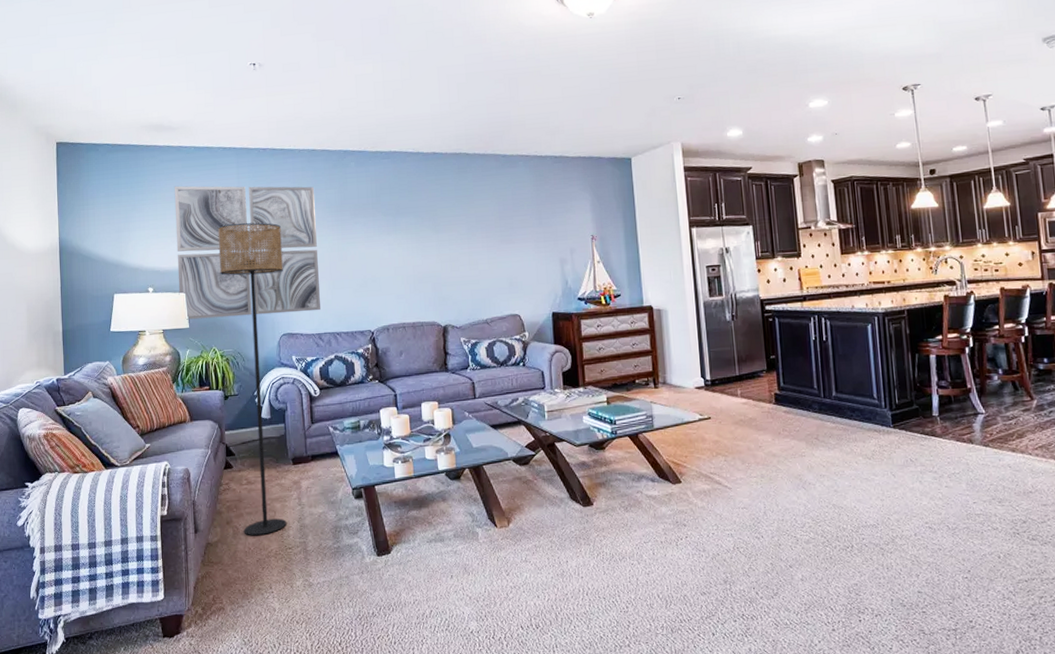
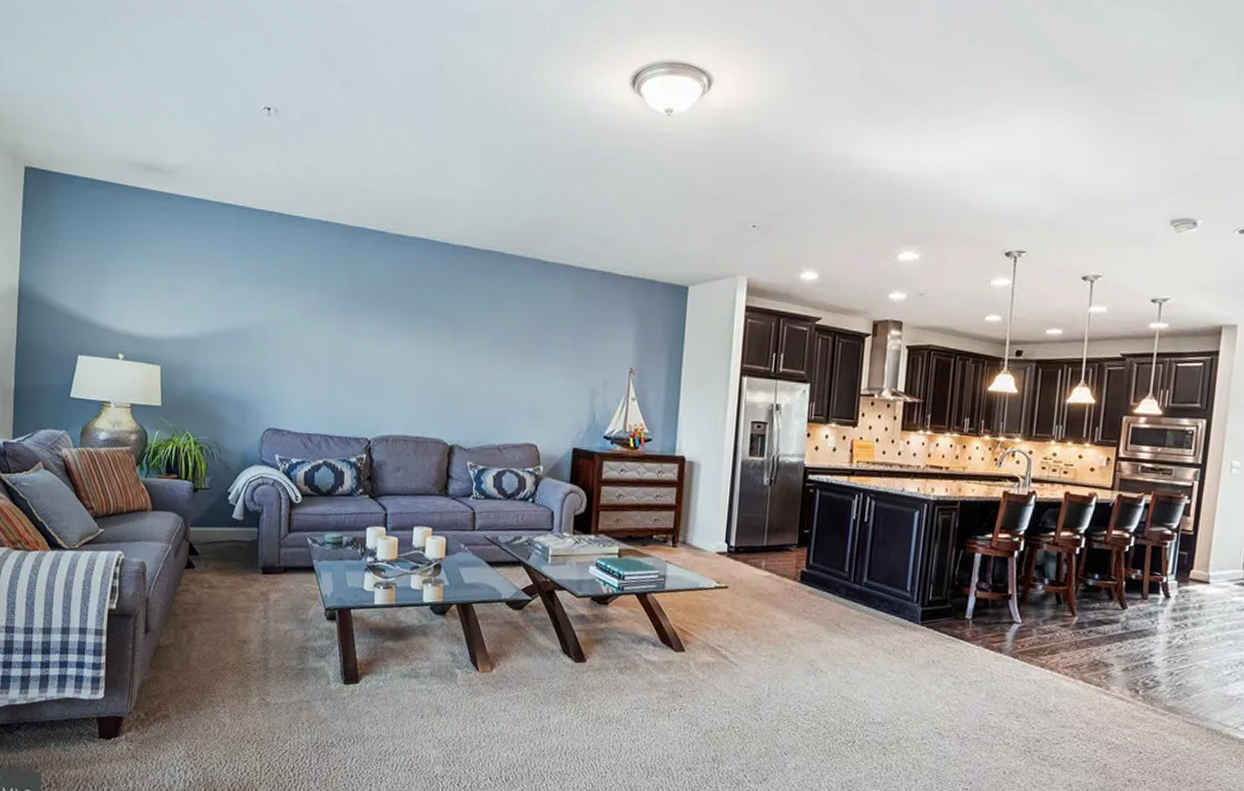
wall art: present [174,185,321,320] -> none [153,240,322,408]
floor lamp: present [217,222,287,536] -> none [199,293,279,646]

